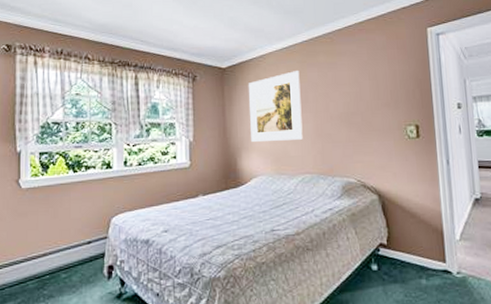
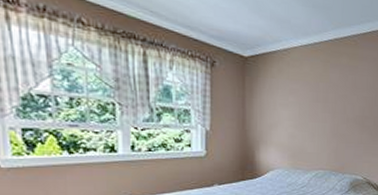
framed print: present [248,71,303,143] -> none [270,69,322,138]

